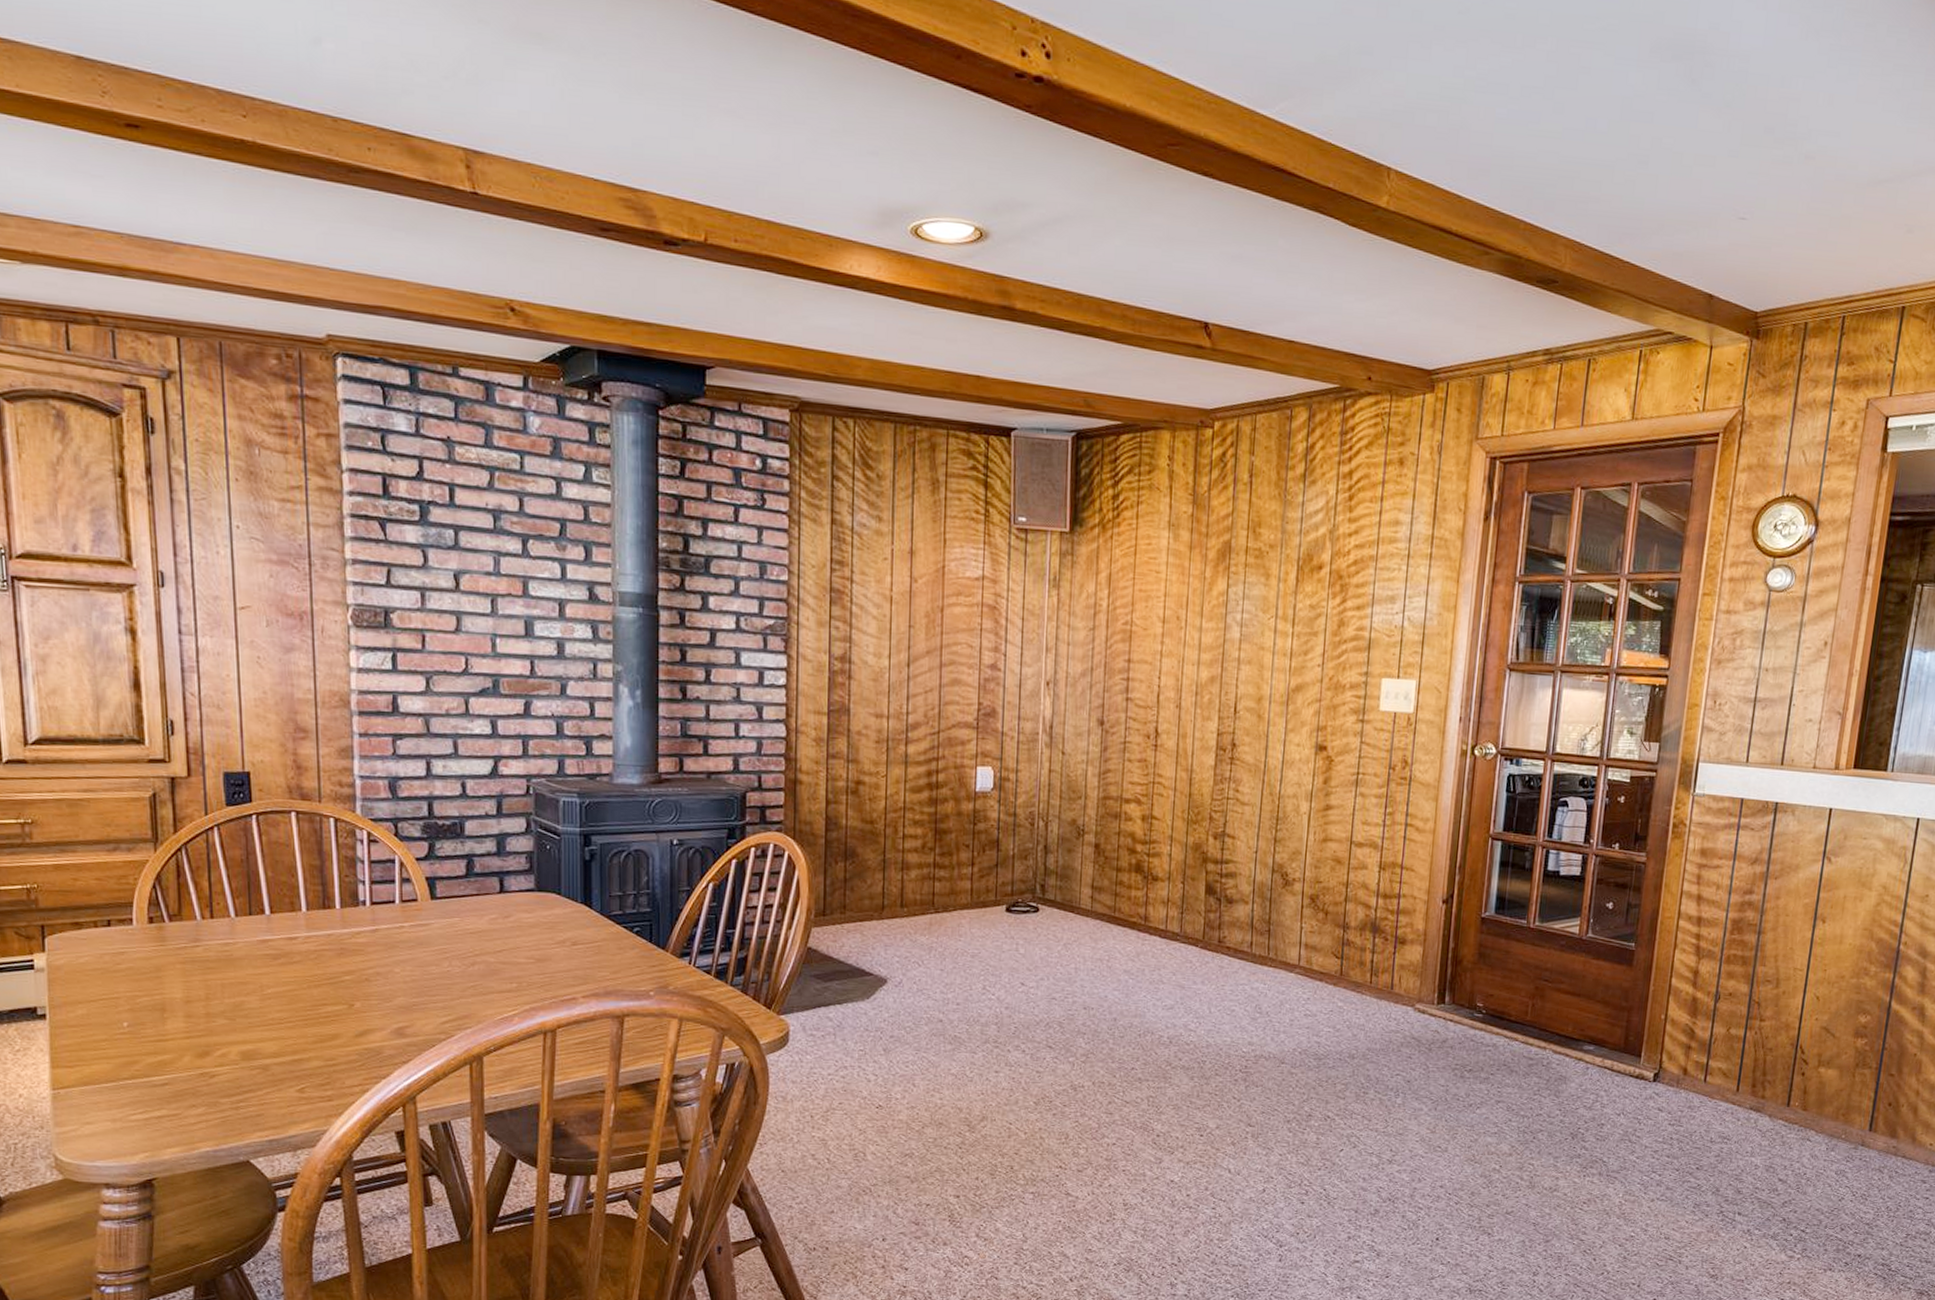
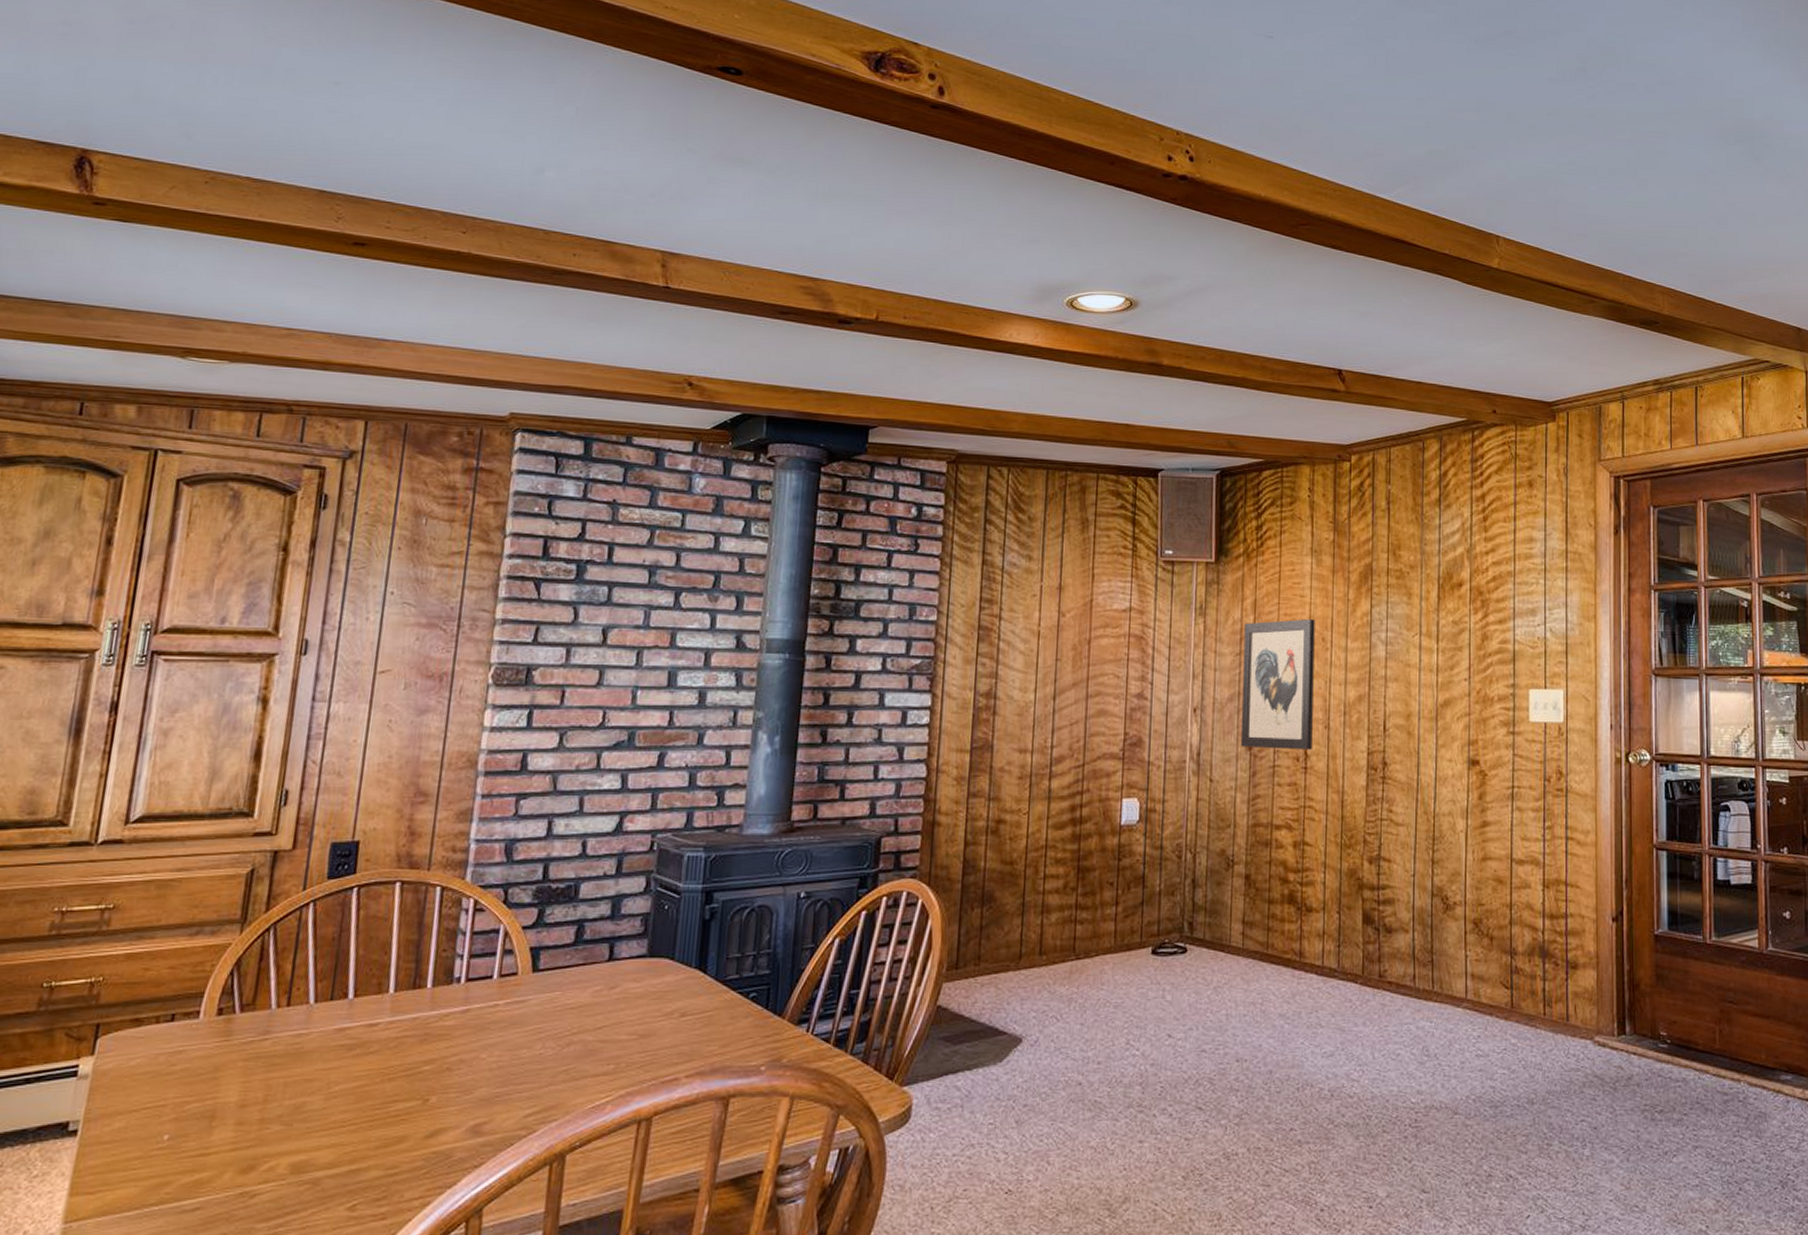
wall art: none [1092,595,1170,728] -> present [1240,618,1315,750]

